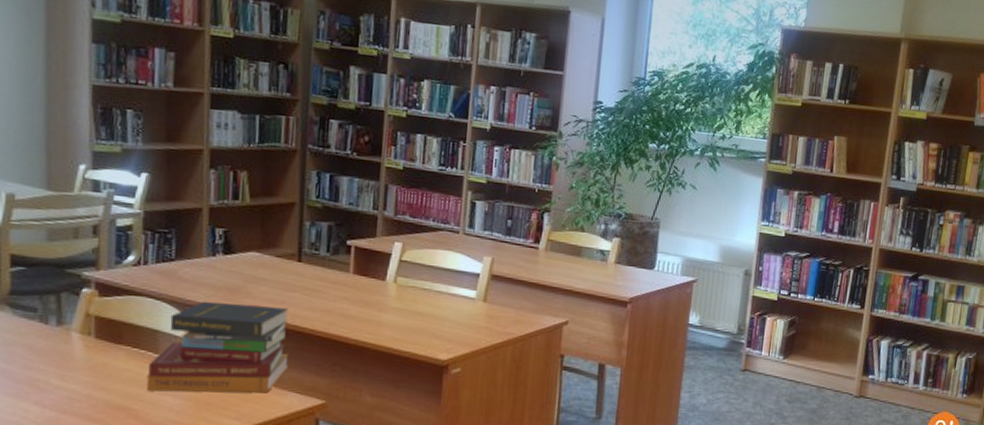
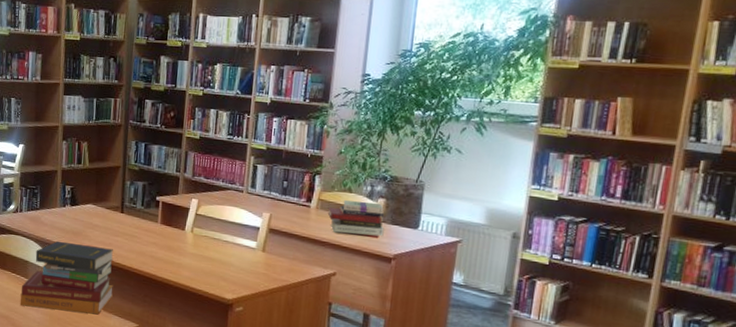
books: none [558,240,620,282] -> present [327,200,385,239]

